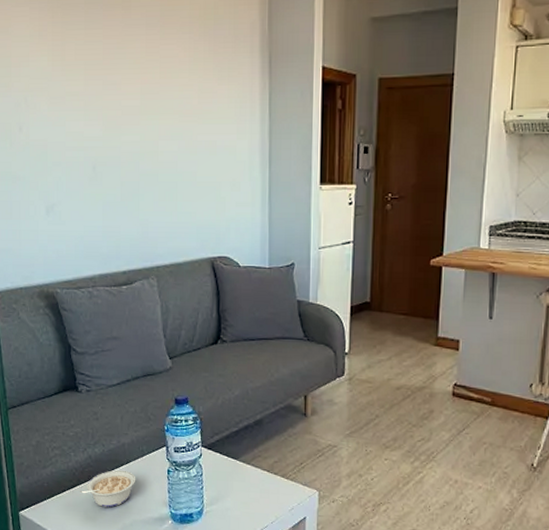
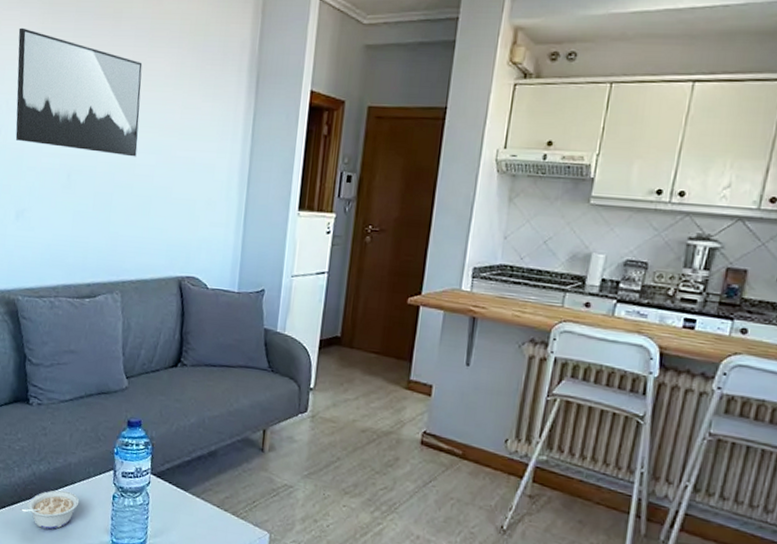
wall art: none [29,23,159,145] -> present [15,27,143,157]

